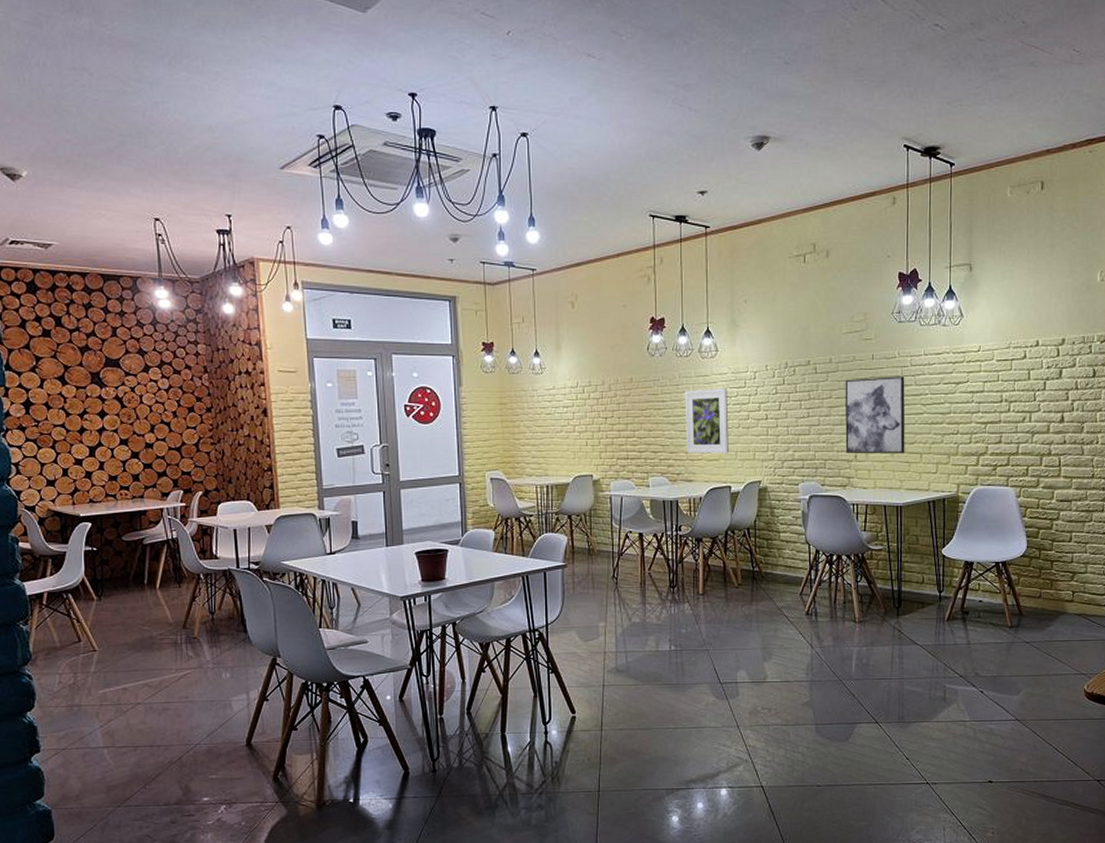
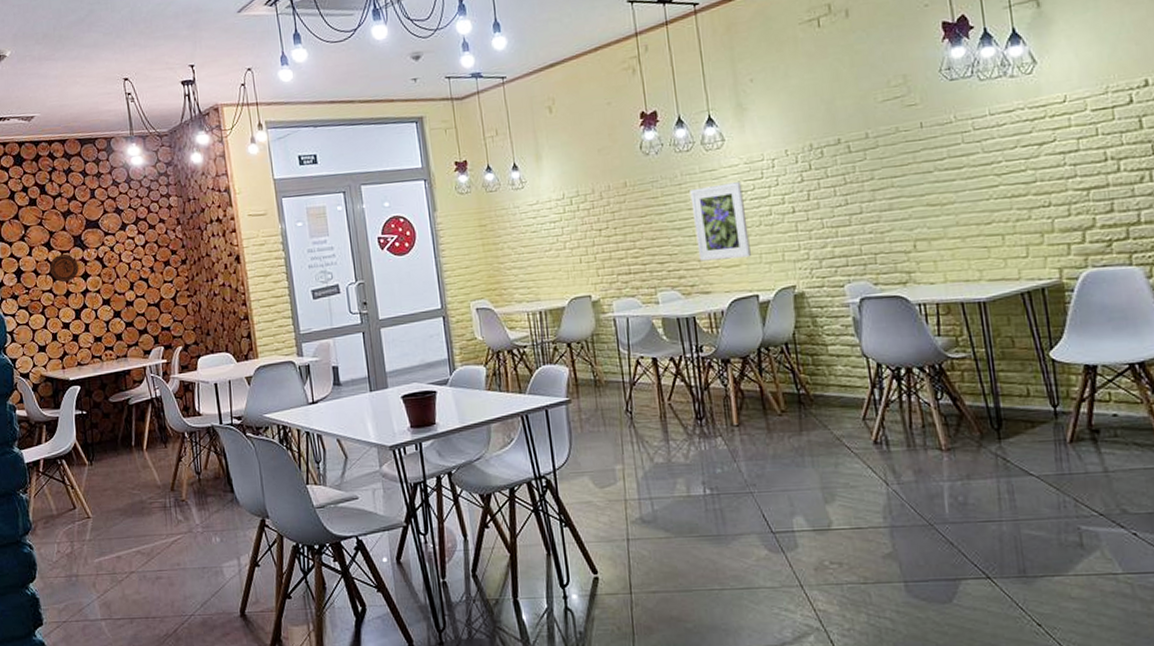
decorative plate: none [62,390,95,419] -> present [49,254,79,283]
wall art: present [845,376,905,454] -> none [888,144,980,243]

